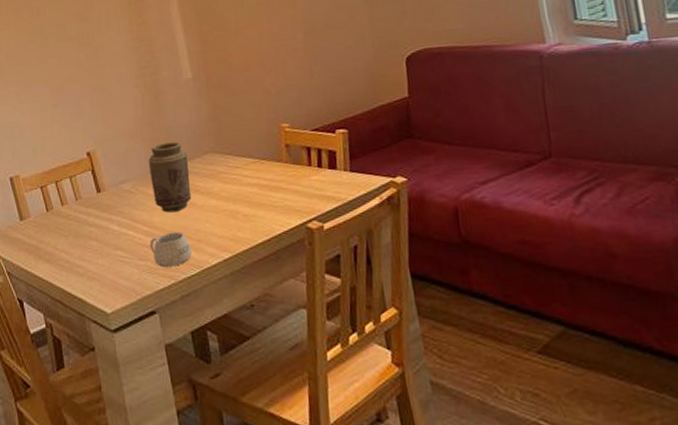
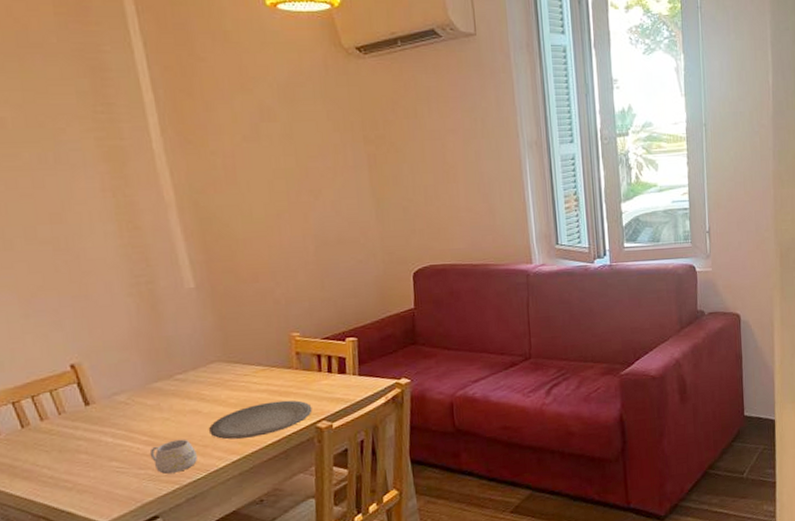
vase: present [148,142,192,213] -> none [146,352,196,422]
plate: none [203,196,303,235] -> present [209,400,312,440]

